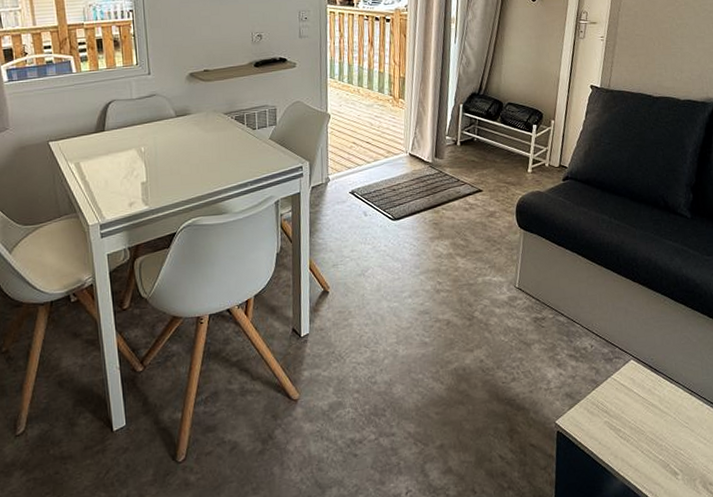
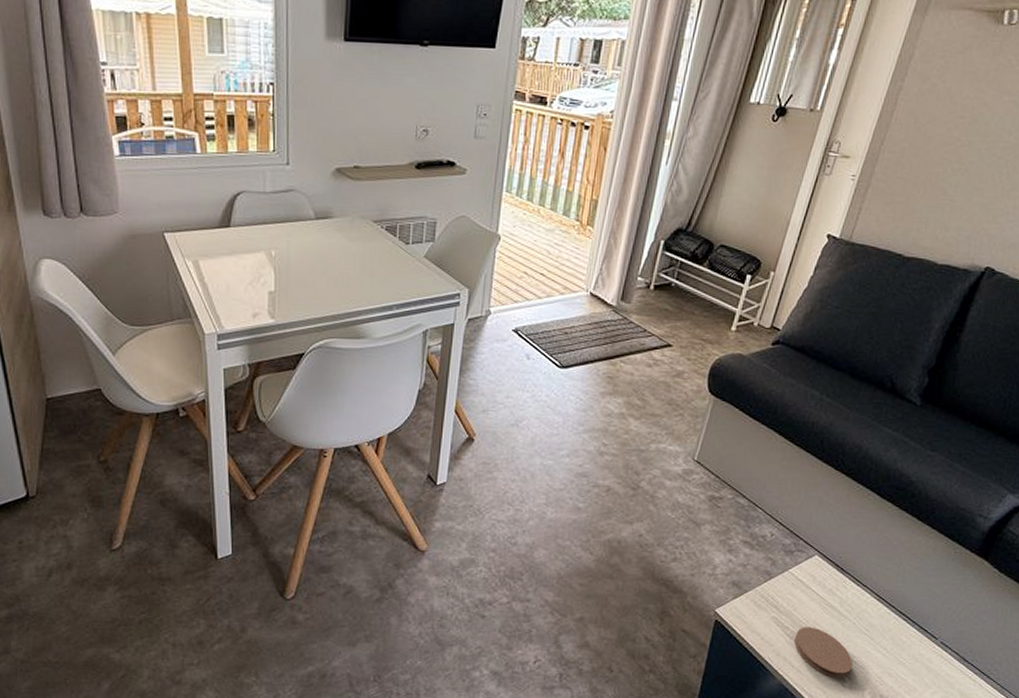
coaster: none [627,426,681,472] -> present [794,627,853,678]

